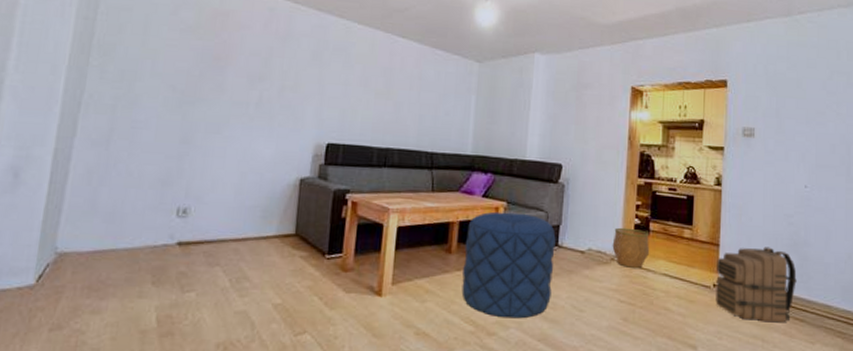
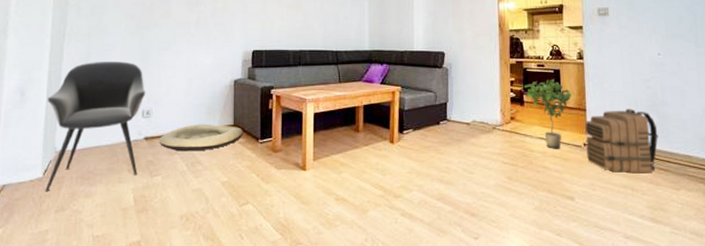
armchair: none [37,141,185,304] -> present [45,61,146,192]
dog bed: none [195,230,306,264] -> present [159,124,243,152]
pouf: present [461,211,556,319] -> none [370,95,445,183]
basket: present [612,227,650,269] -> none [493,101,526,135]
potted plant: none [651,206,705,289] -> present [524,79,572,149]

